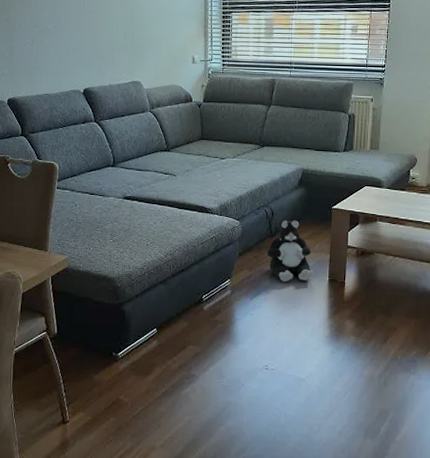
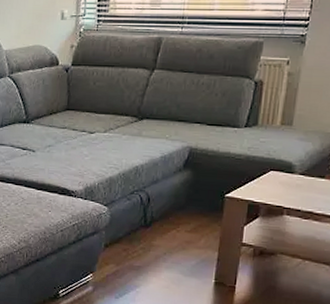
plush toy: present [267,219,314,282] -> none [139,208,197,282]

